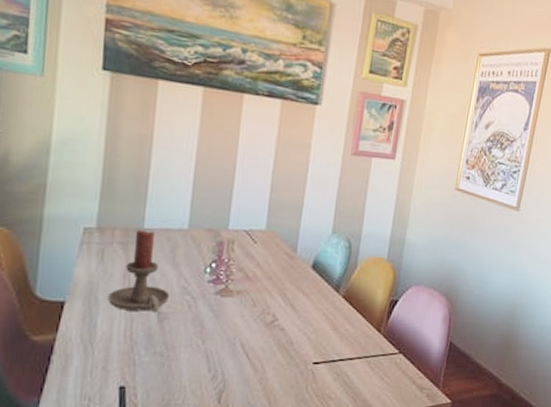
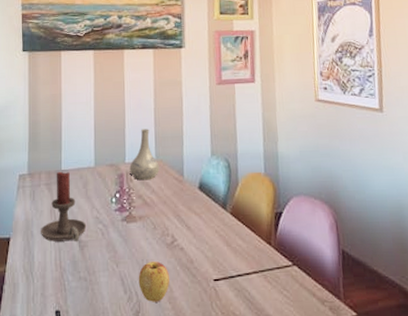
apple: none [226,340,264,382] -> present [138,262,169,302]
vase: none [232,193,269,252] -> present [129,129,159,181]

